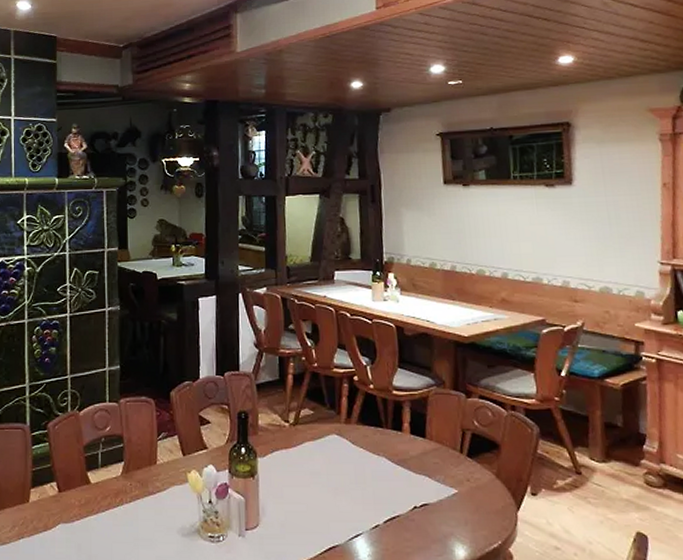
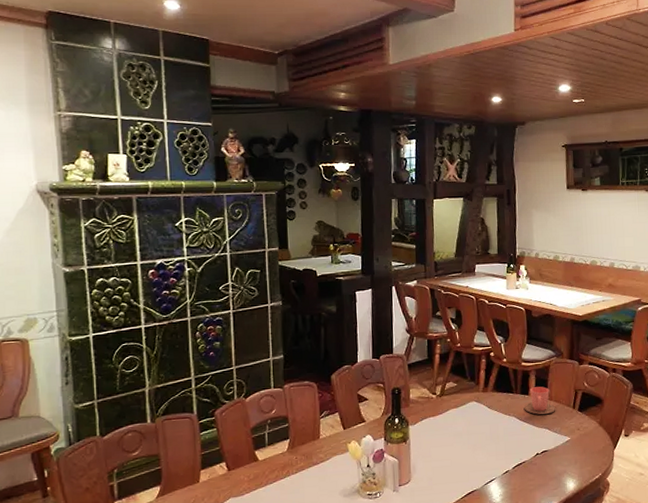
cup: none [397,422,438,457] -> present [524,386,556,415]

